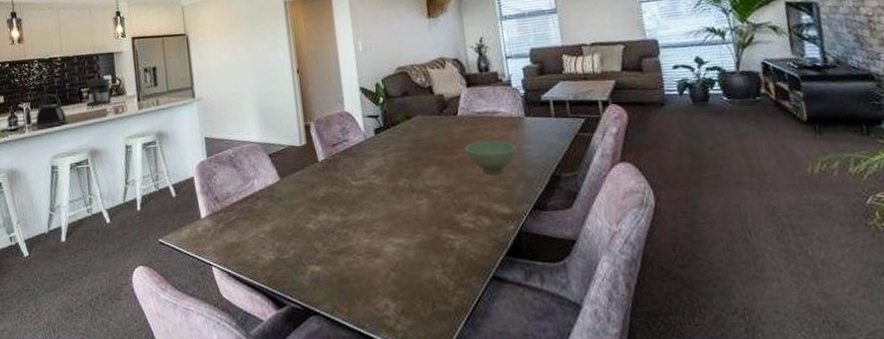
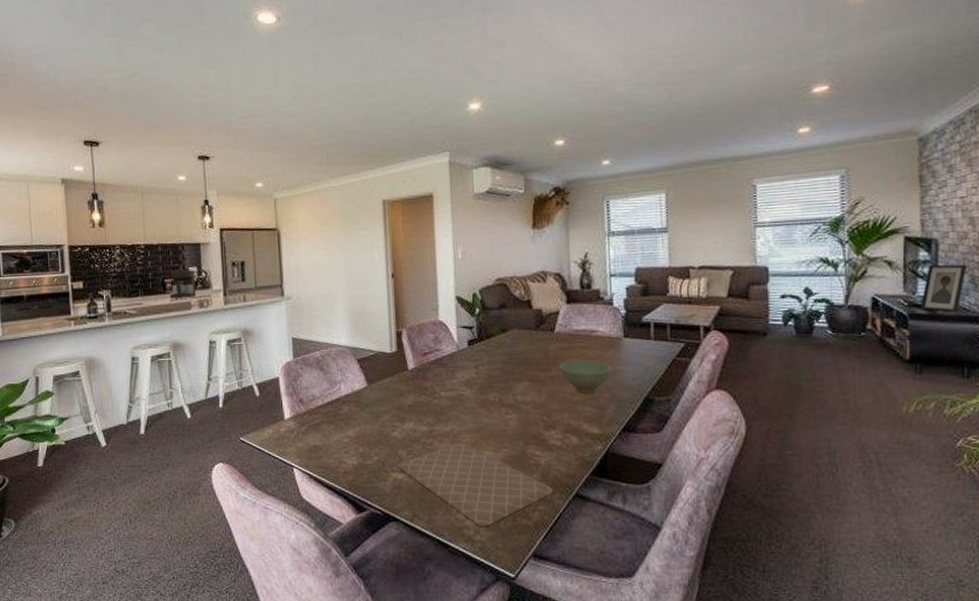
kettle: present [35,93,67,130] -> none [116,282,149,319]
placemat: none [315,230,471,316] -> present [399,442,554,527]
picture frame: none [810,24,851,72] -> present [920,264,967,312]

